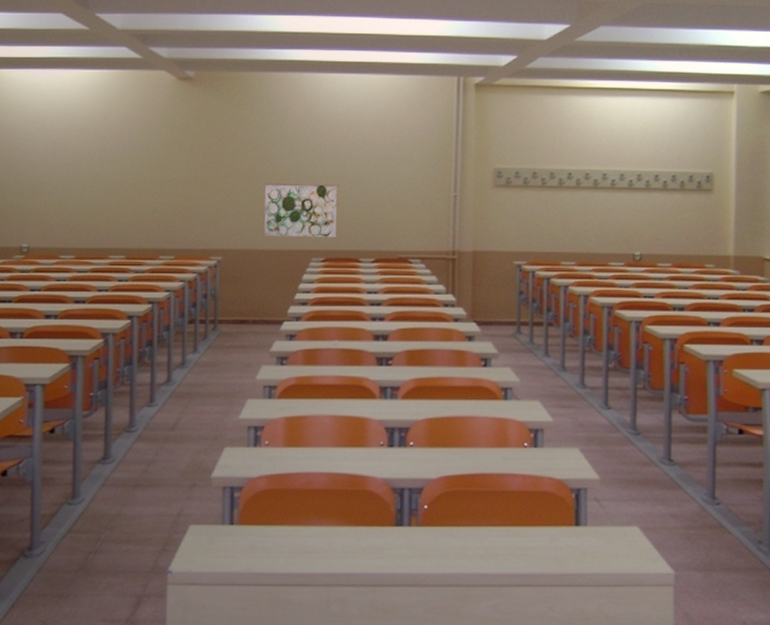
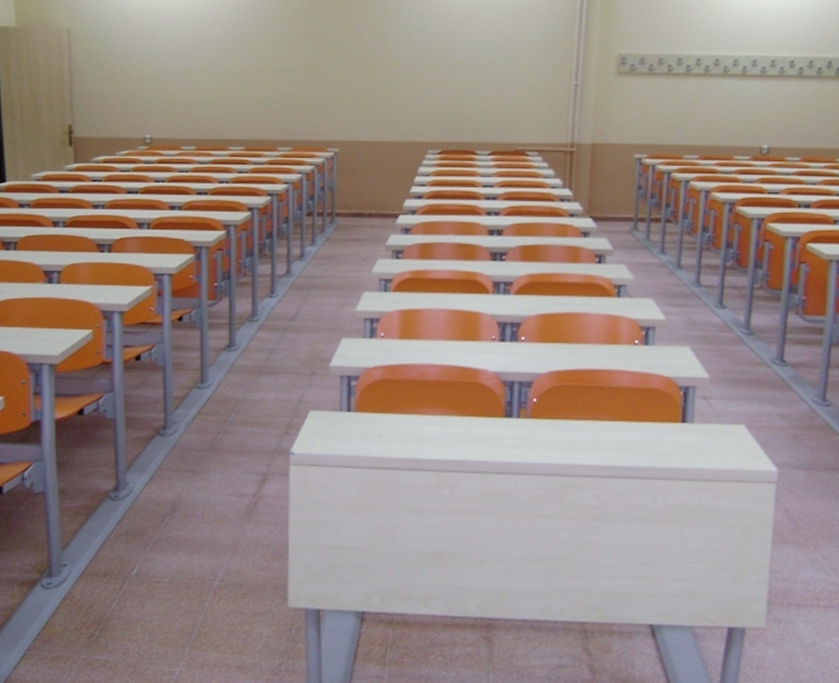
wall art: present [263,182,339,238] -> none [379,71,456,129]

